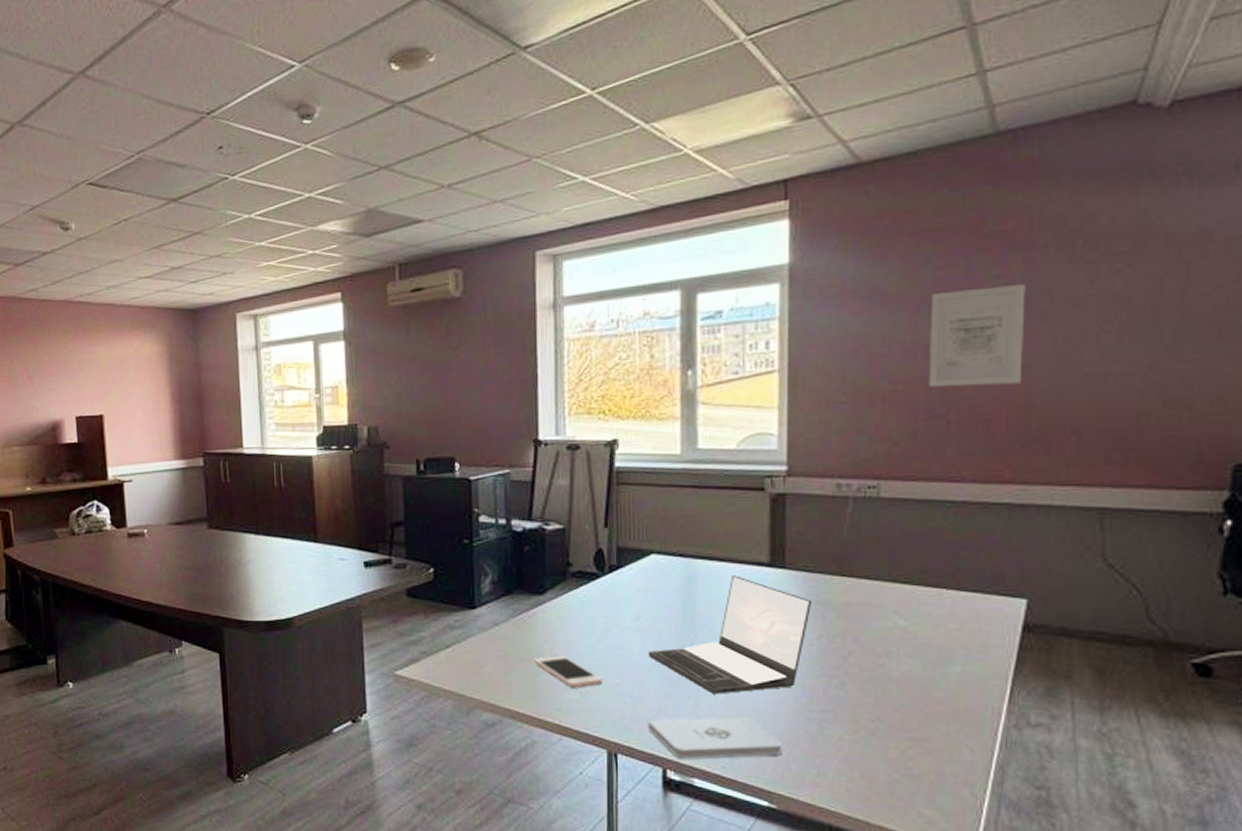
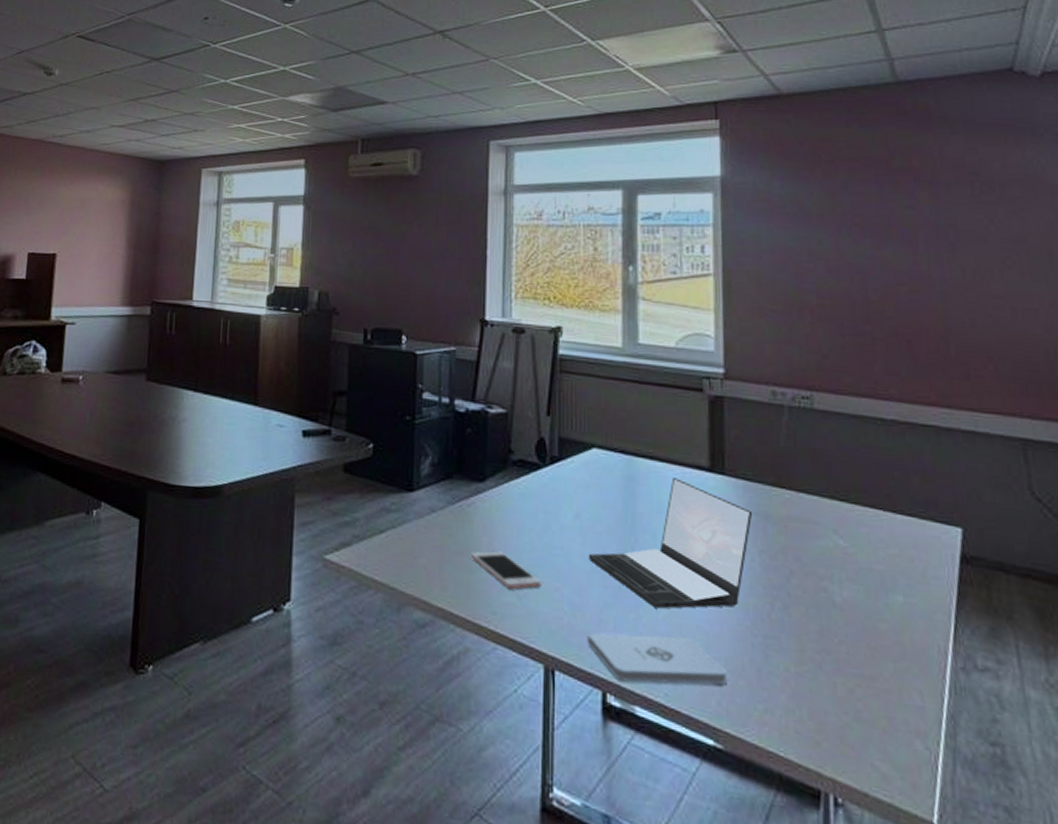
wall art: present [928,284,1026,387] -> none [850,216,937,309]

